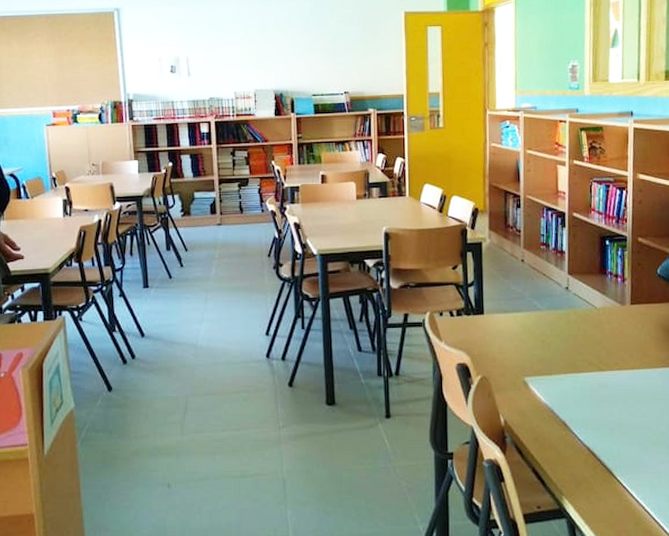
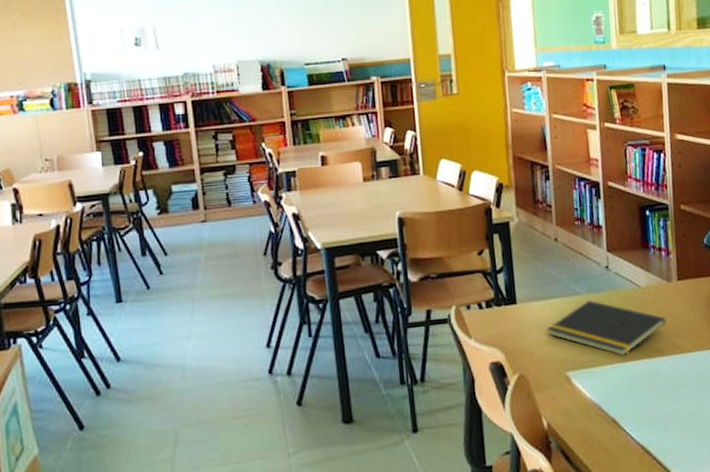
notepad: none [509,316,618,368] -> present [547,300,667,357]

